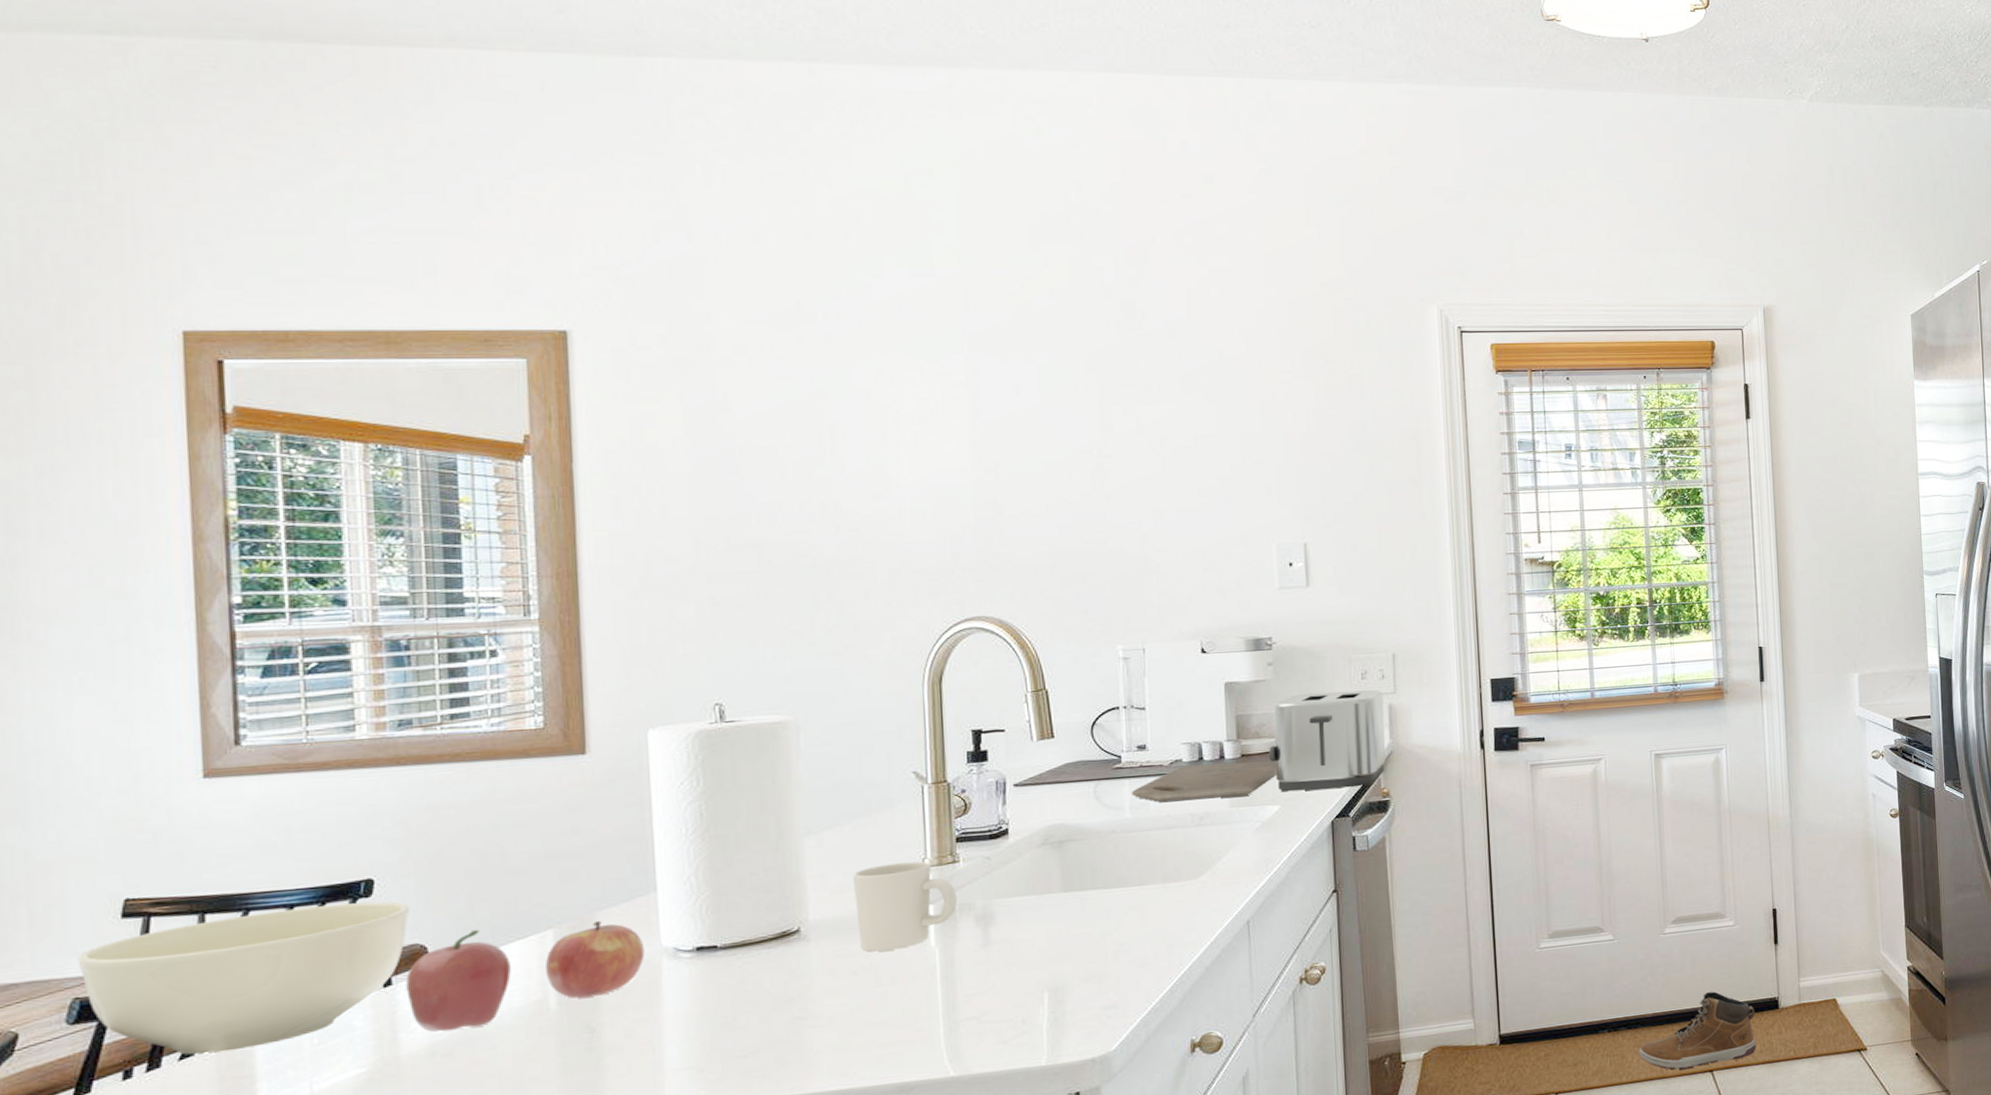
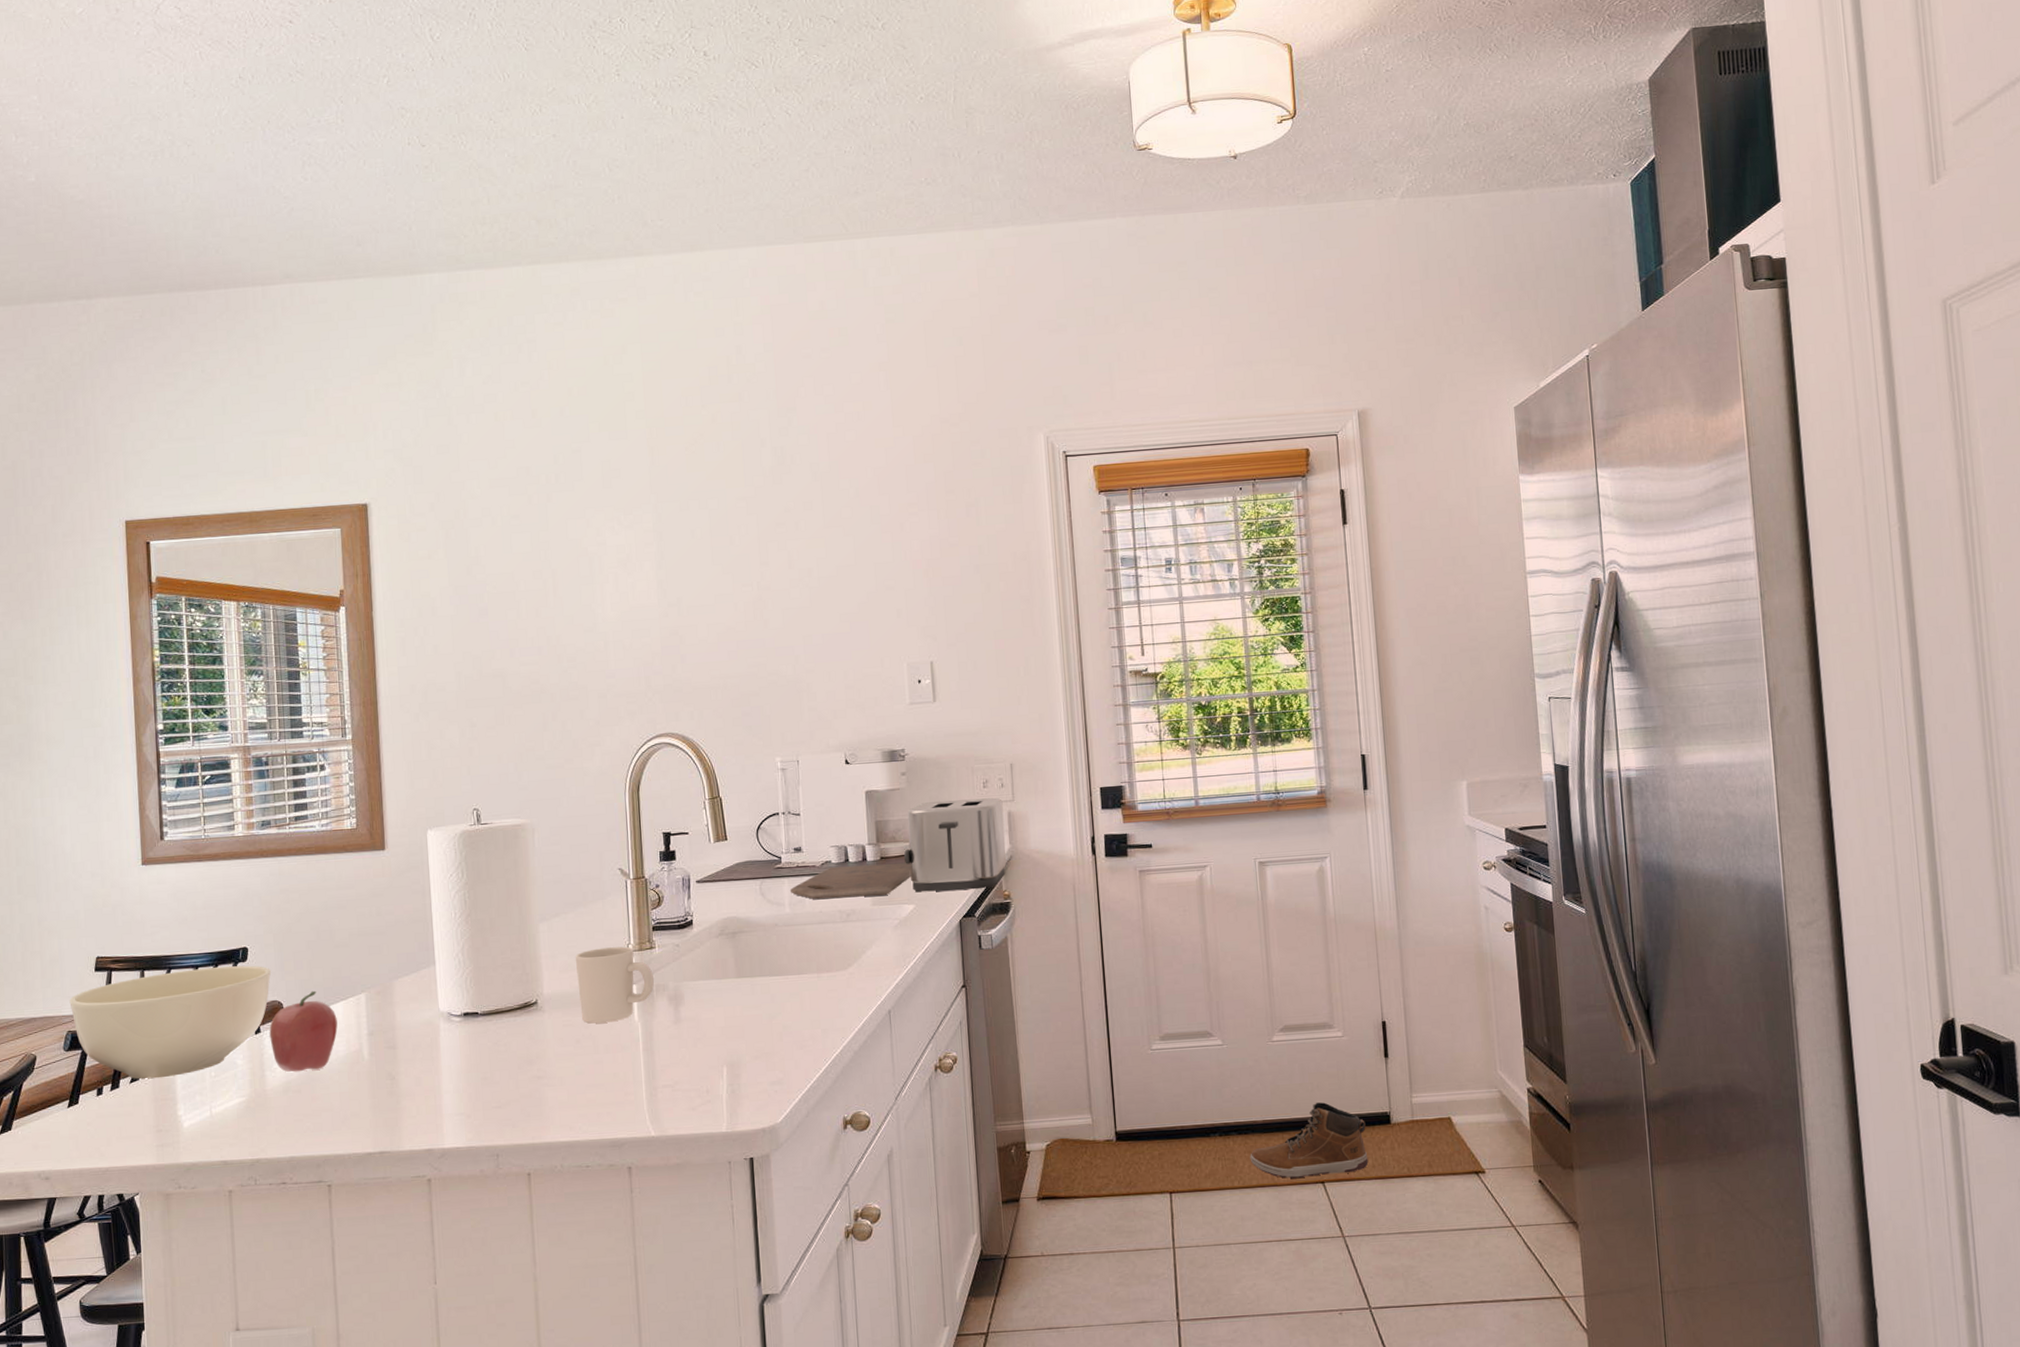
apple: present [544,920,645,999] -> none [360,987,428,1051]

